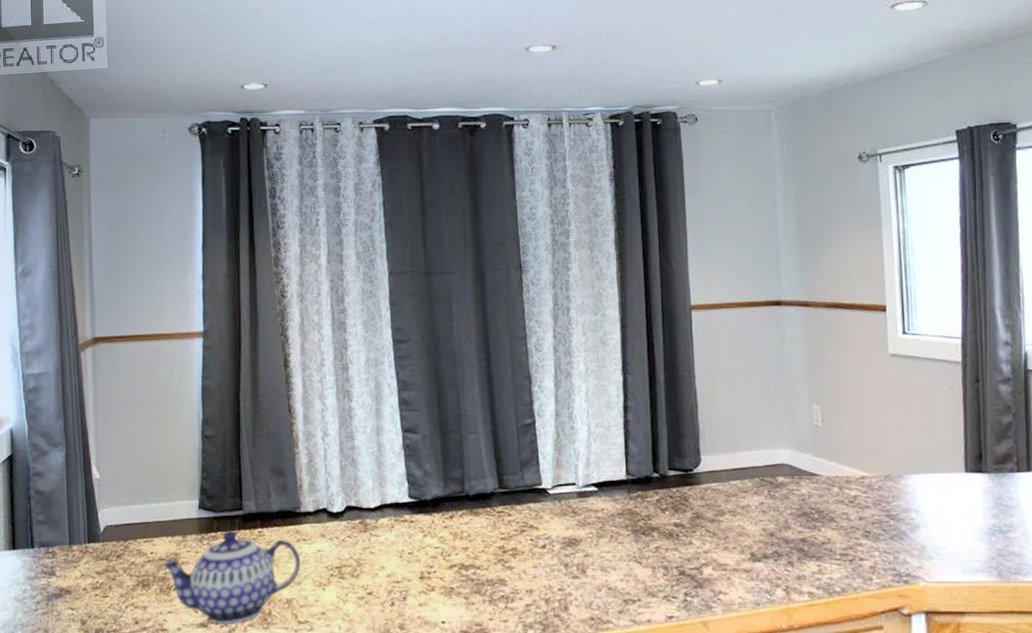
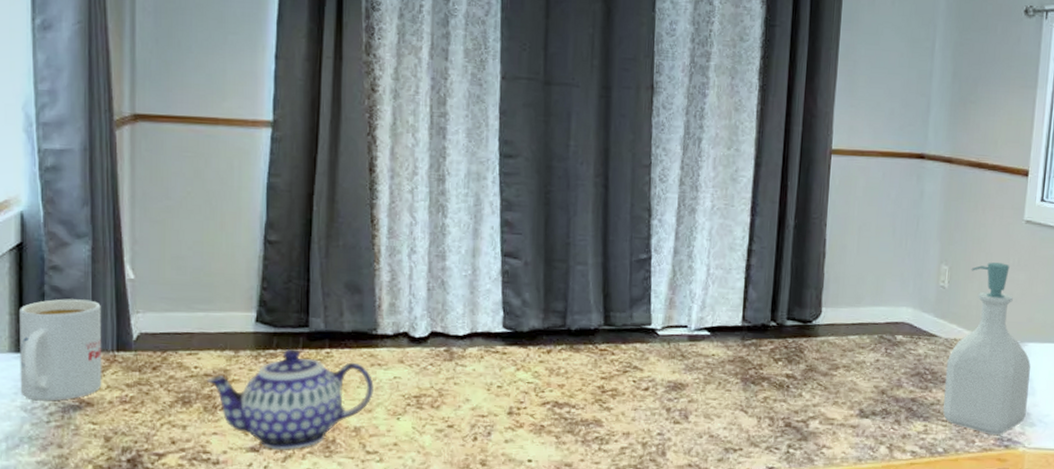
mug: none [11,499,78,591] -> present [18,298,102,401]
soap bottle: none [831,398,921,570] -> present [942,262,1031,435]

